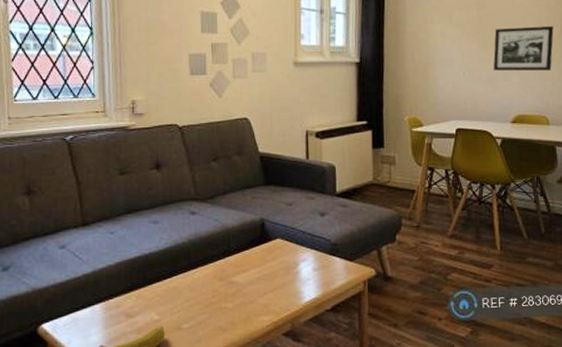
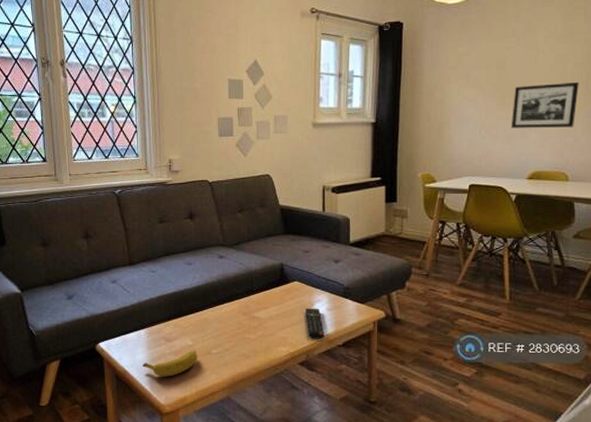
remote control: none [288,268,312,305] -> present [305,308,325,339]

